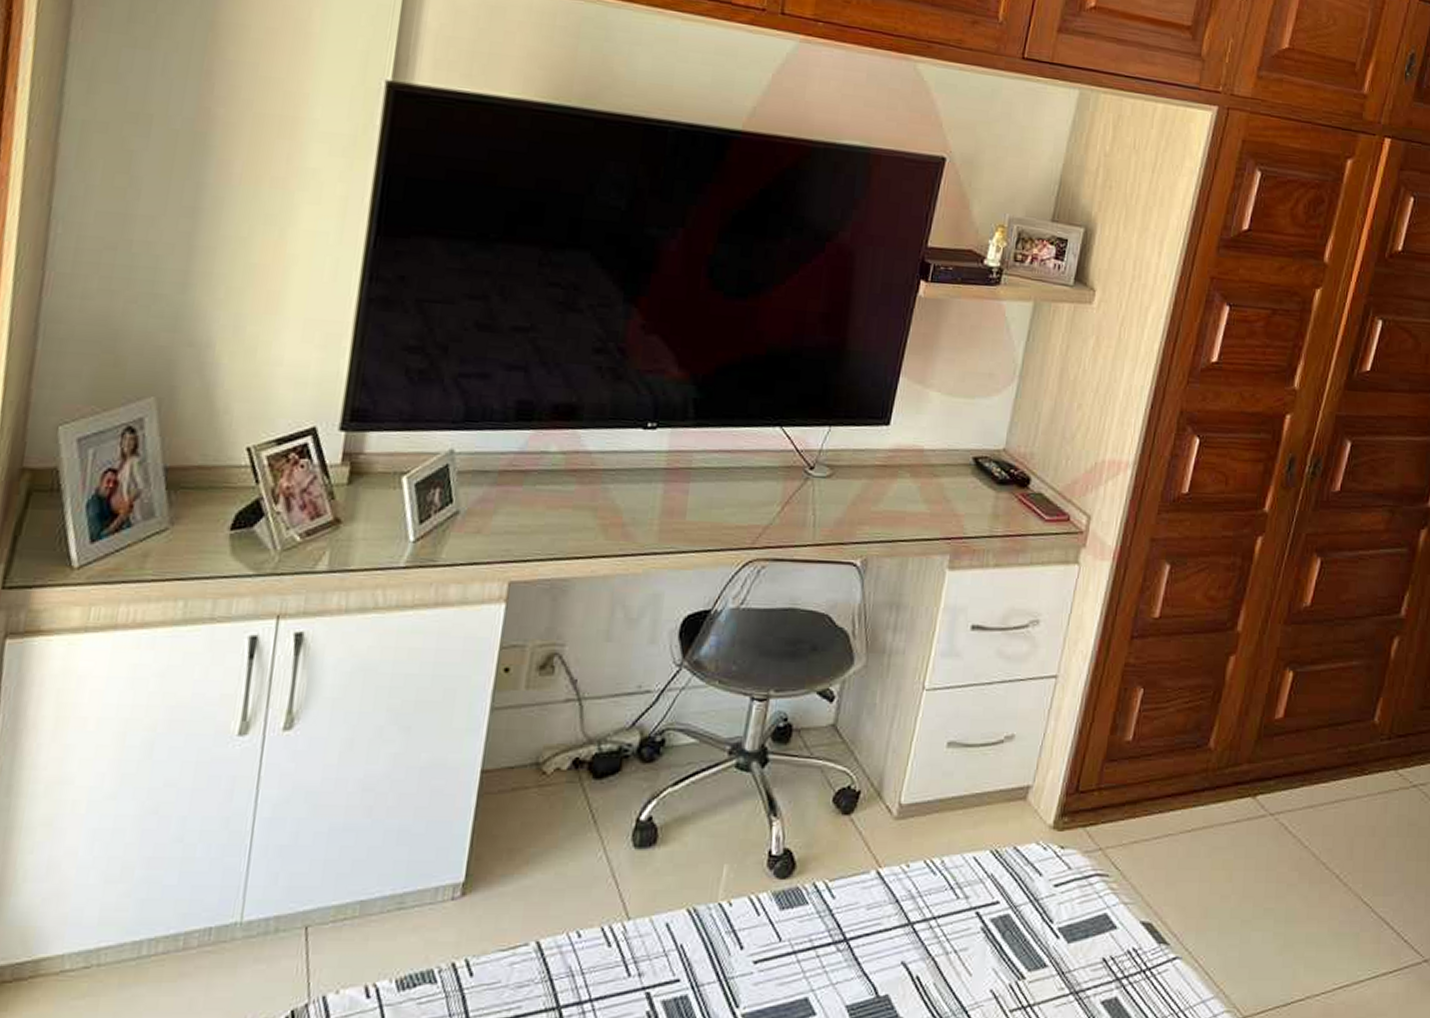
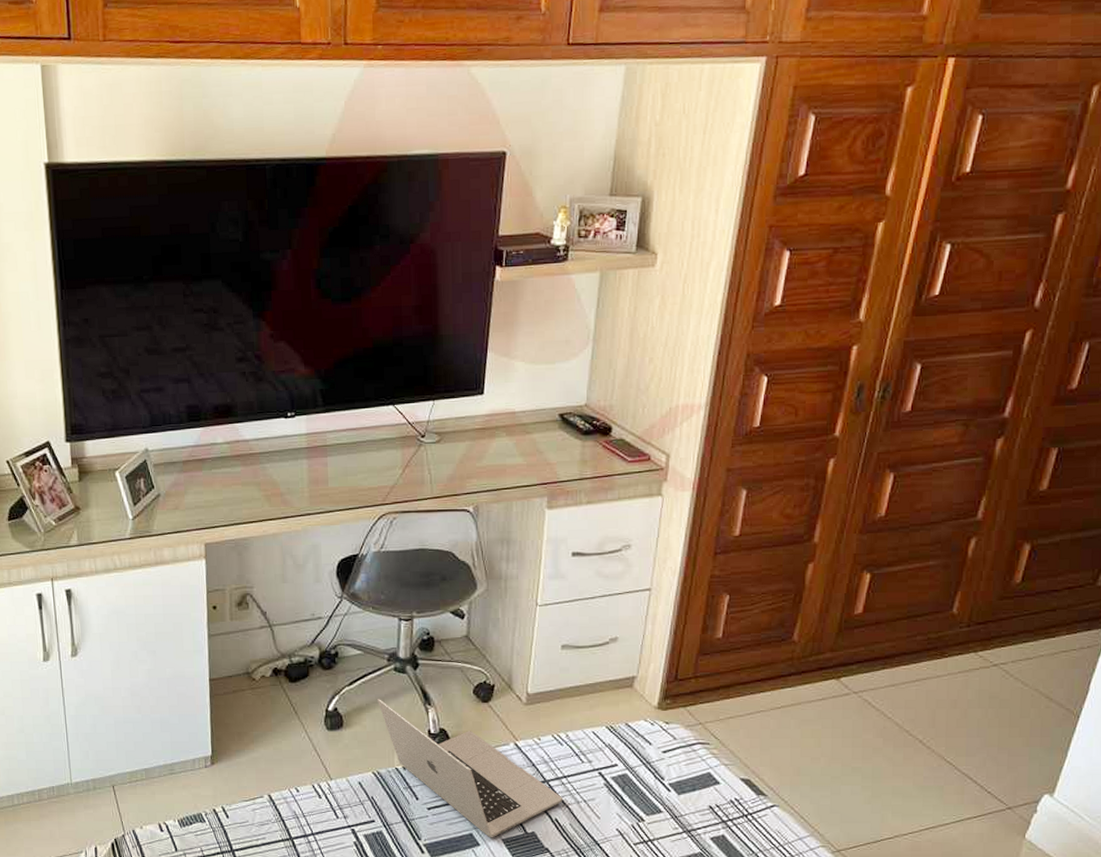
laptop: none [707,806,928,1004] -> present [377,699,562,838]

